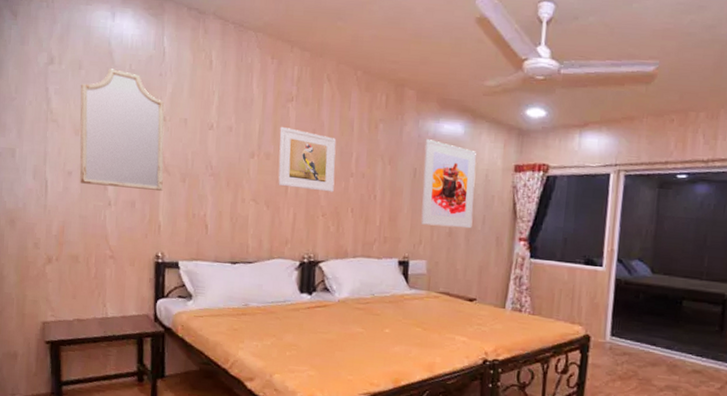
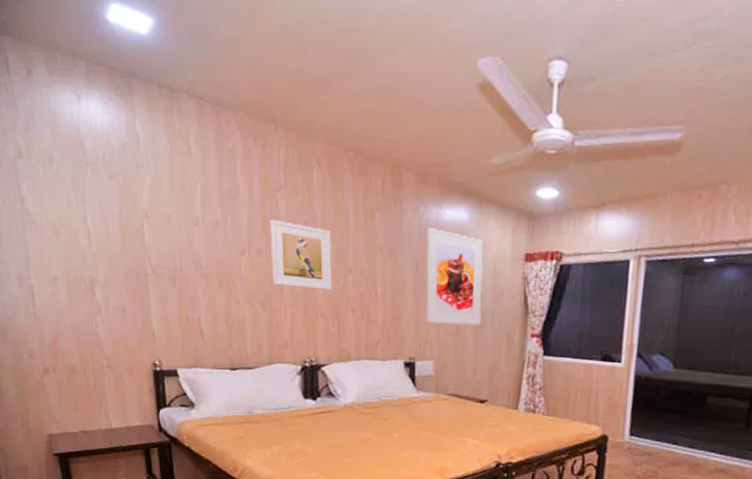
home mirror: present [79,68,165,191] -> none [53,160,153,295]

